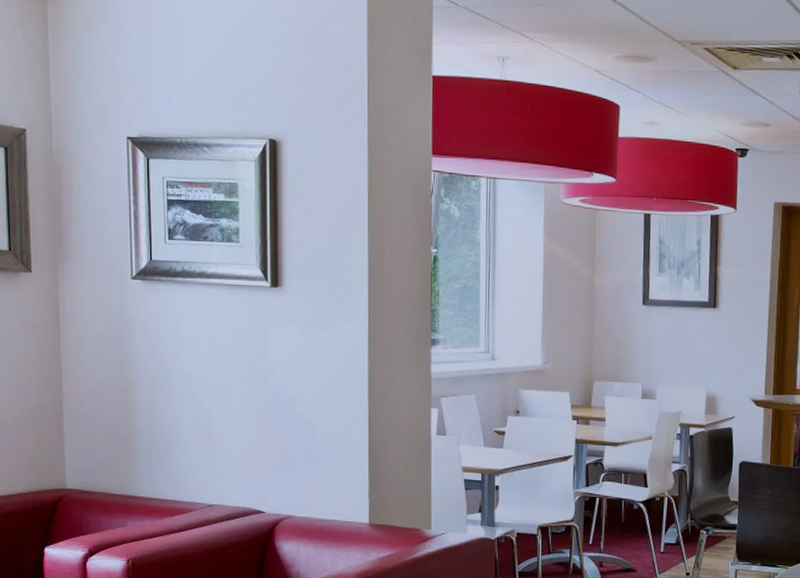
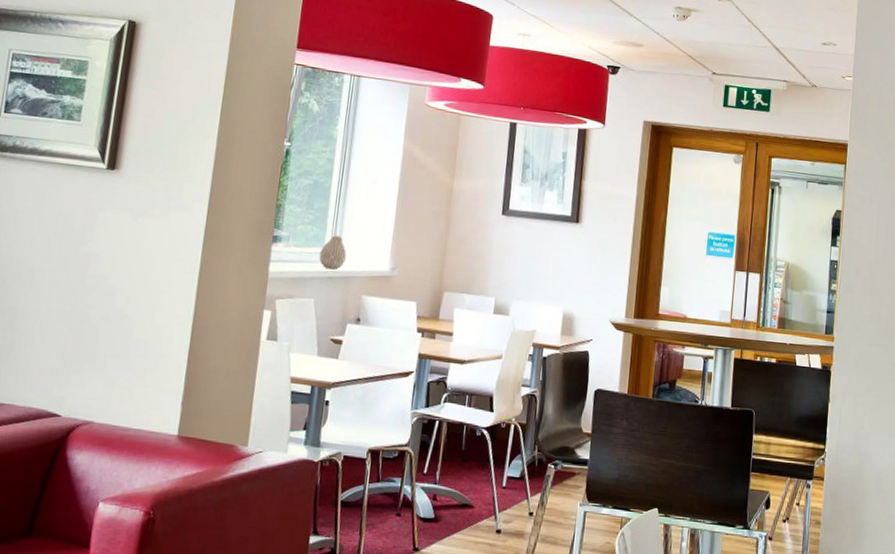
vase: none [475,335,500,367] -> present [319,235,347,270]

